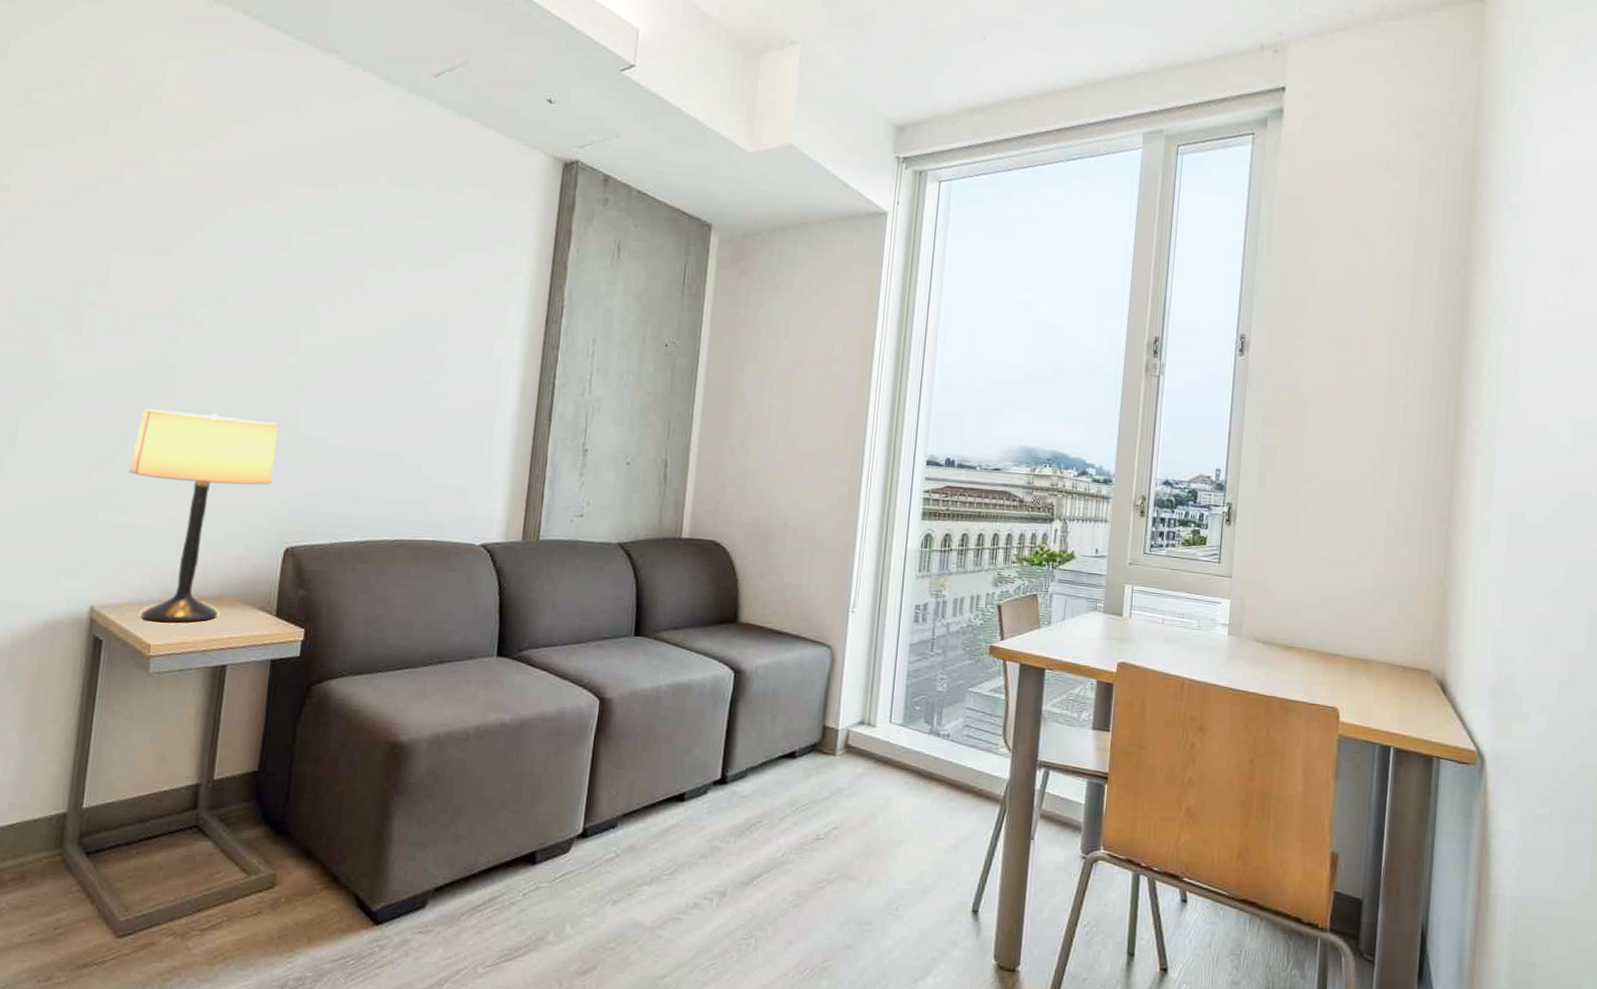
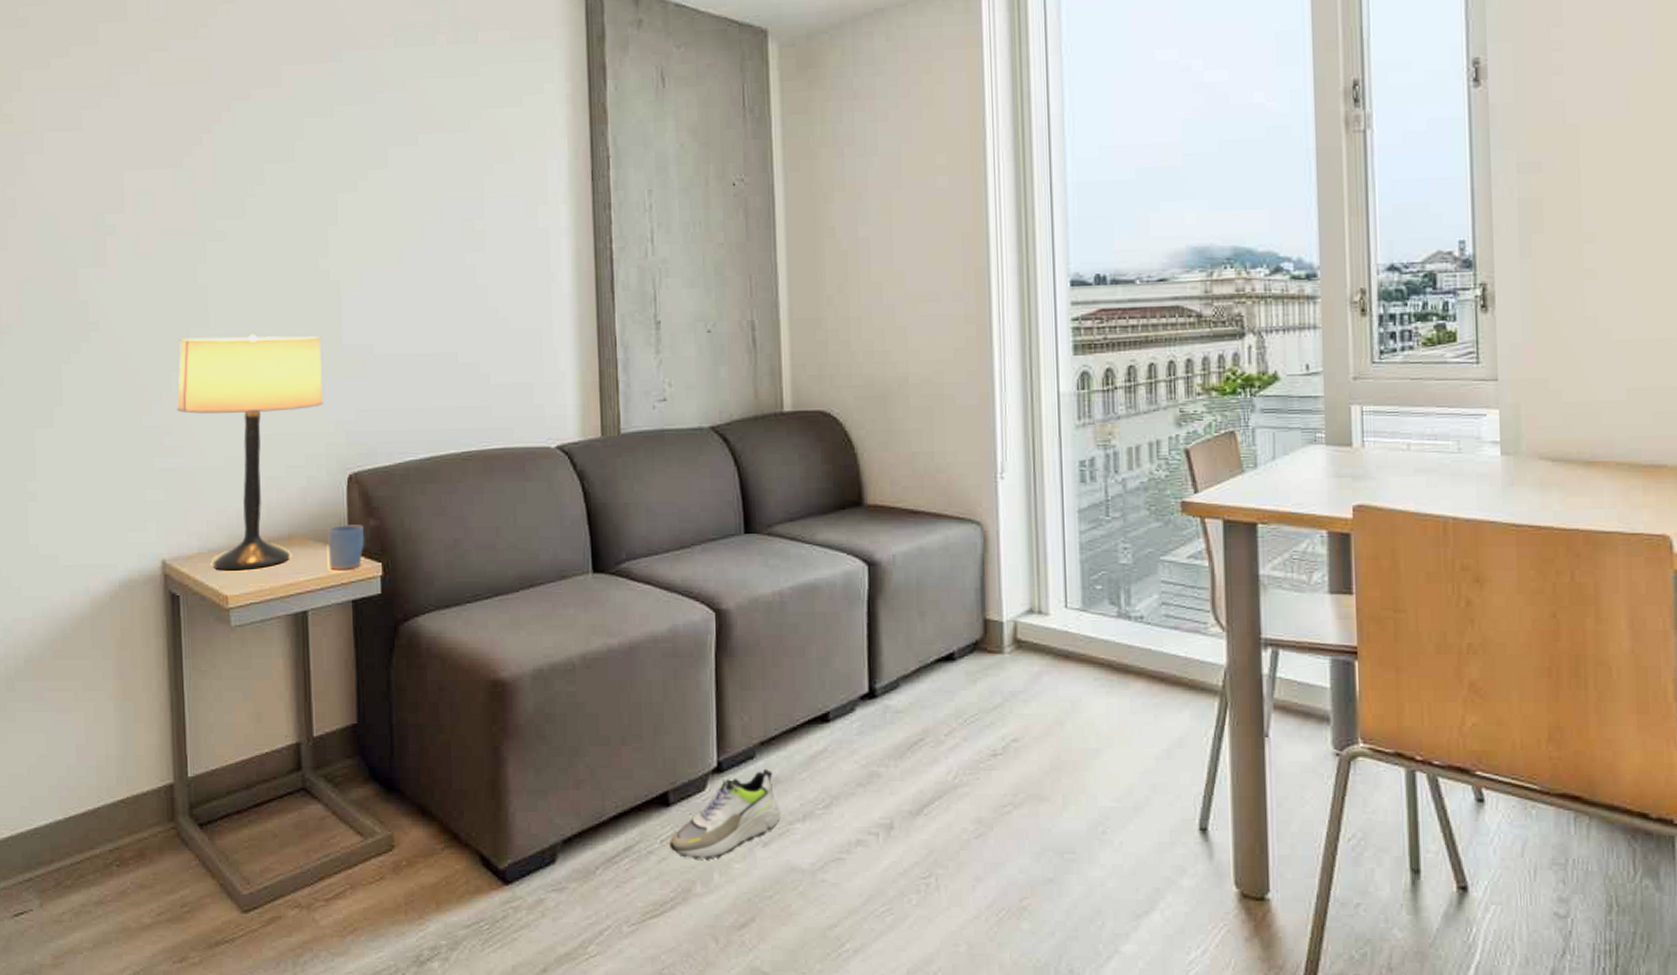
mug: none [254,591,292,632] -> present [326,523,365,570]
shoe: none [530,837,633,913] -> present [670,768,782,860]

